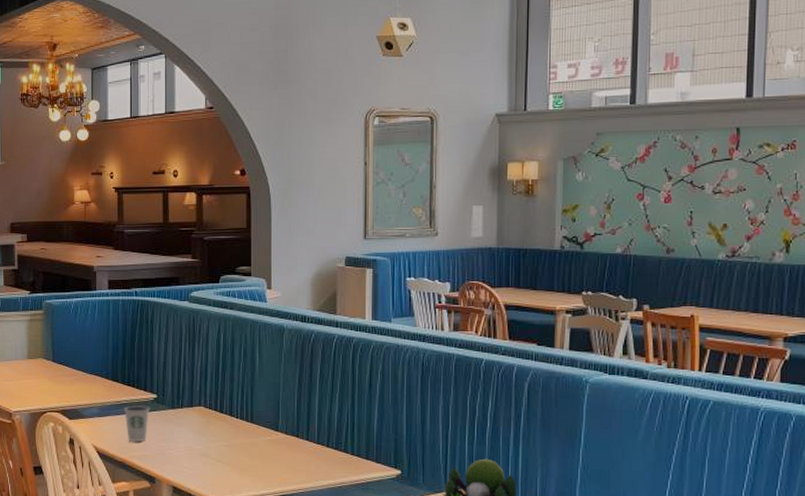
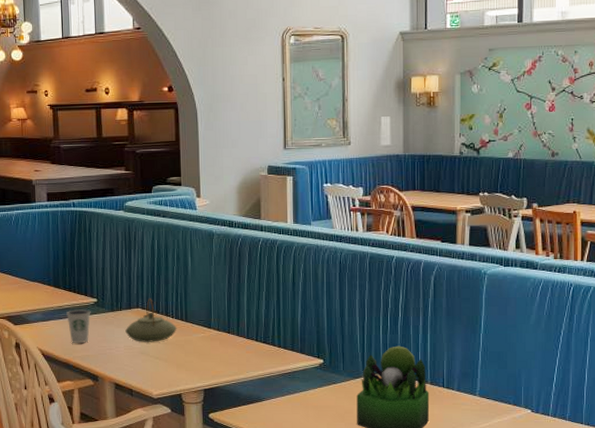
teapot: none [186,396,242,444] -> present [125,299,177,342]

